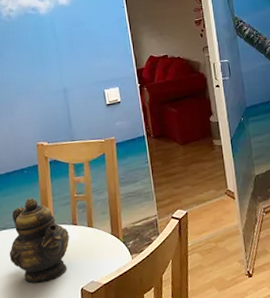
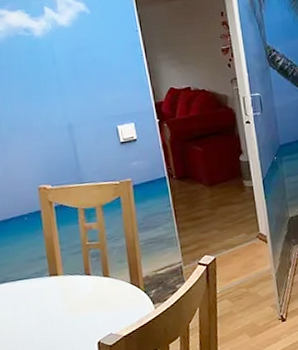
teapot: present [9,198,70,283] -> none [11,247,82,339]

